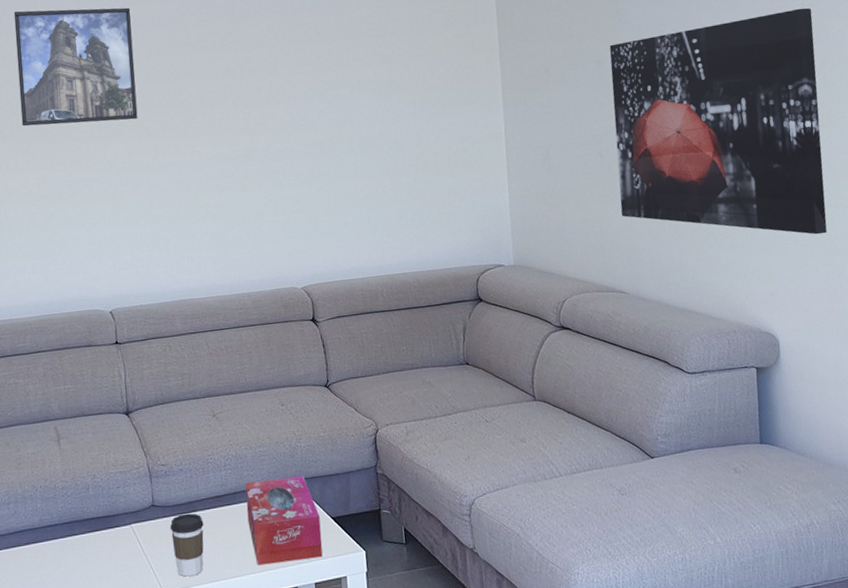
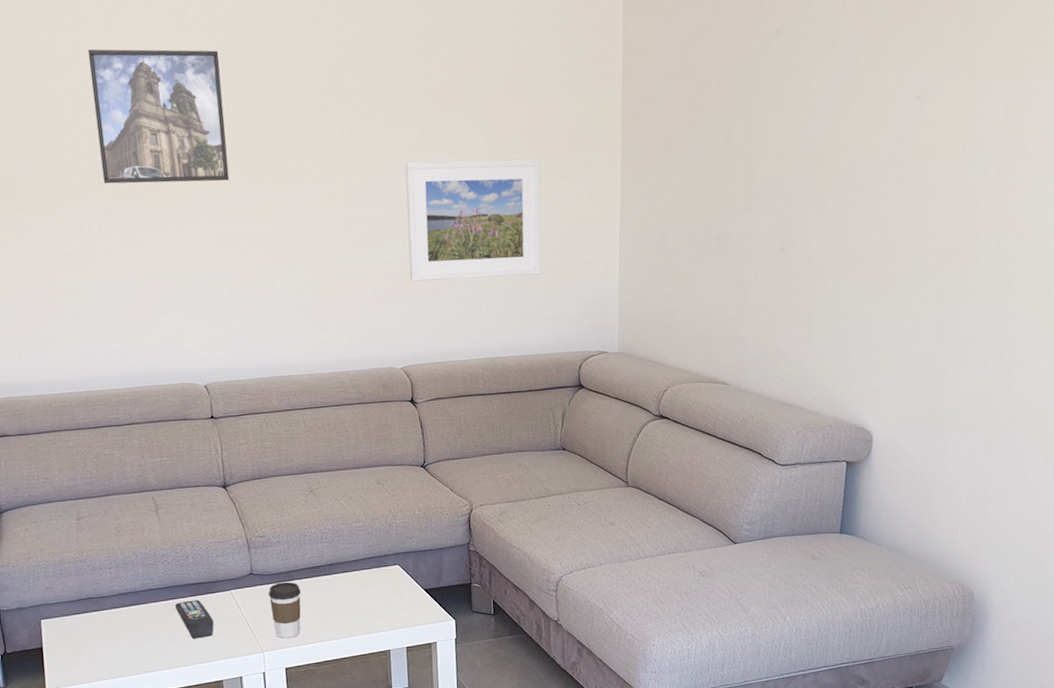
remote control: none [73,535,113,580] -> present [174,599,214,639]
tissue box: present [245,475,323,566] -> none [341,550,415,631]
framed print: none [300,88,433,205] -> present [405,159,541,282]
wall art: present [609,8,827,235] -> none [732,83,962,332]

